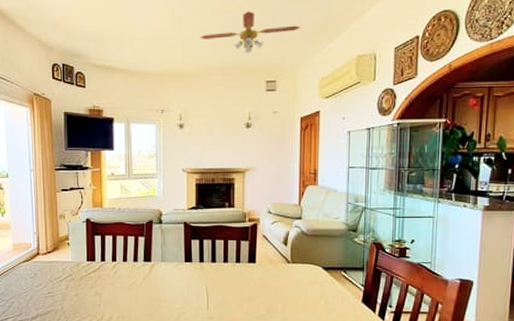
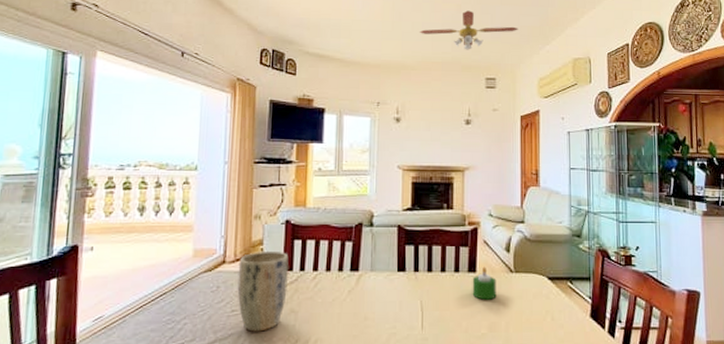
plant pot: none [50,244,92,309] -> present [237,250,289,332]
candle: none [252,258,275,286] -> present [472,266,497,300]

